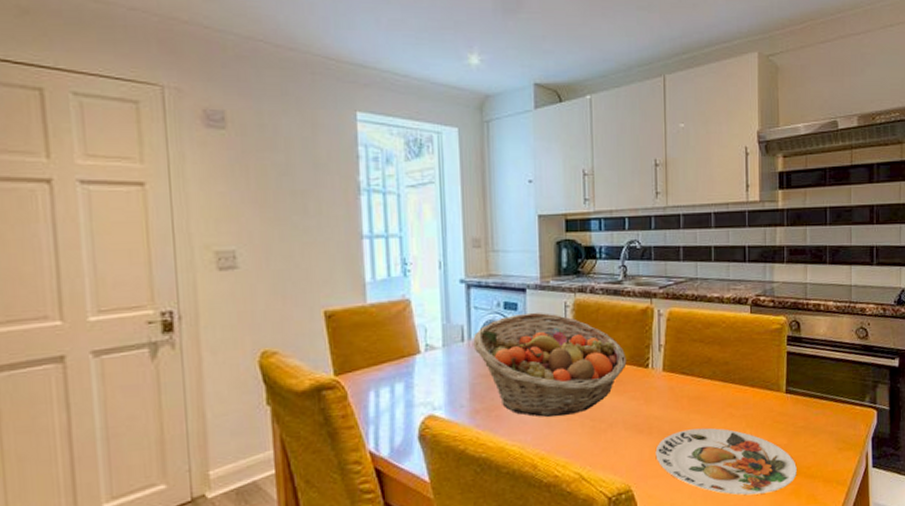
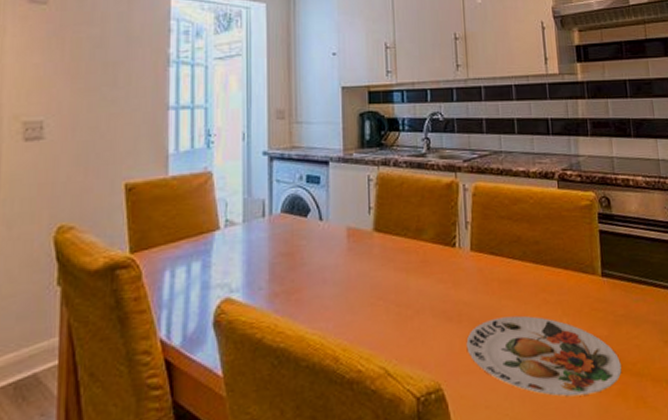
fruit basket: present [473,312,627,417] -> none [274,186,433,302]

